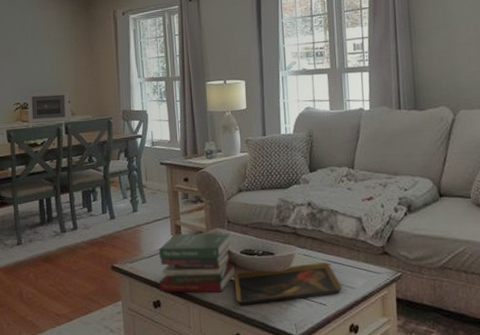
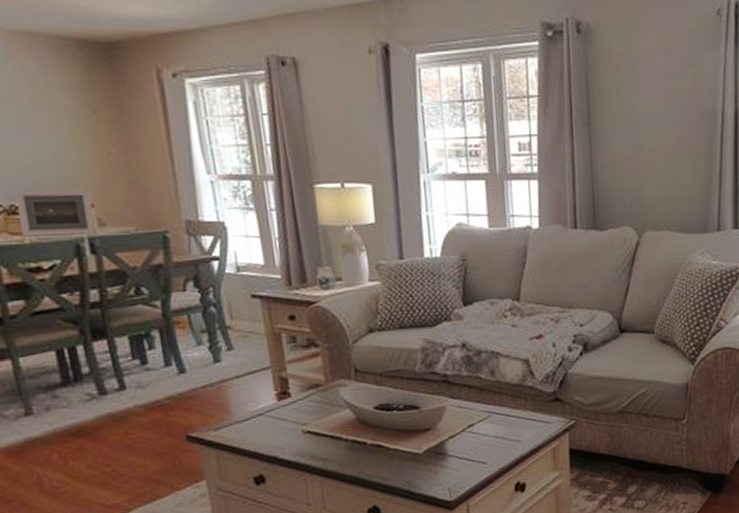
books: present [158,232,236,293] -> none [256,384,369,465]
decorative tray: present [234,262,343,306] -> none [366,414,506,473]

